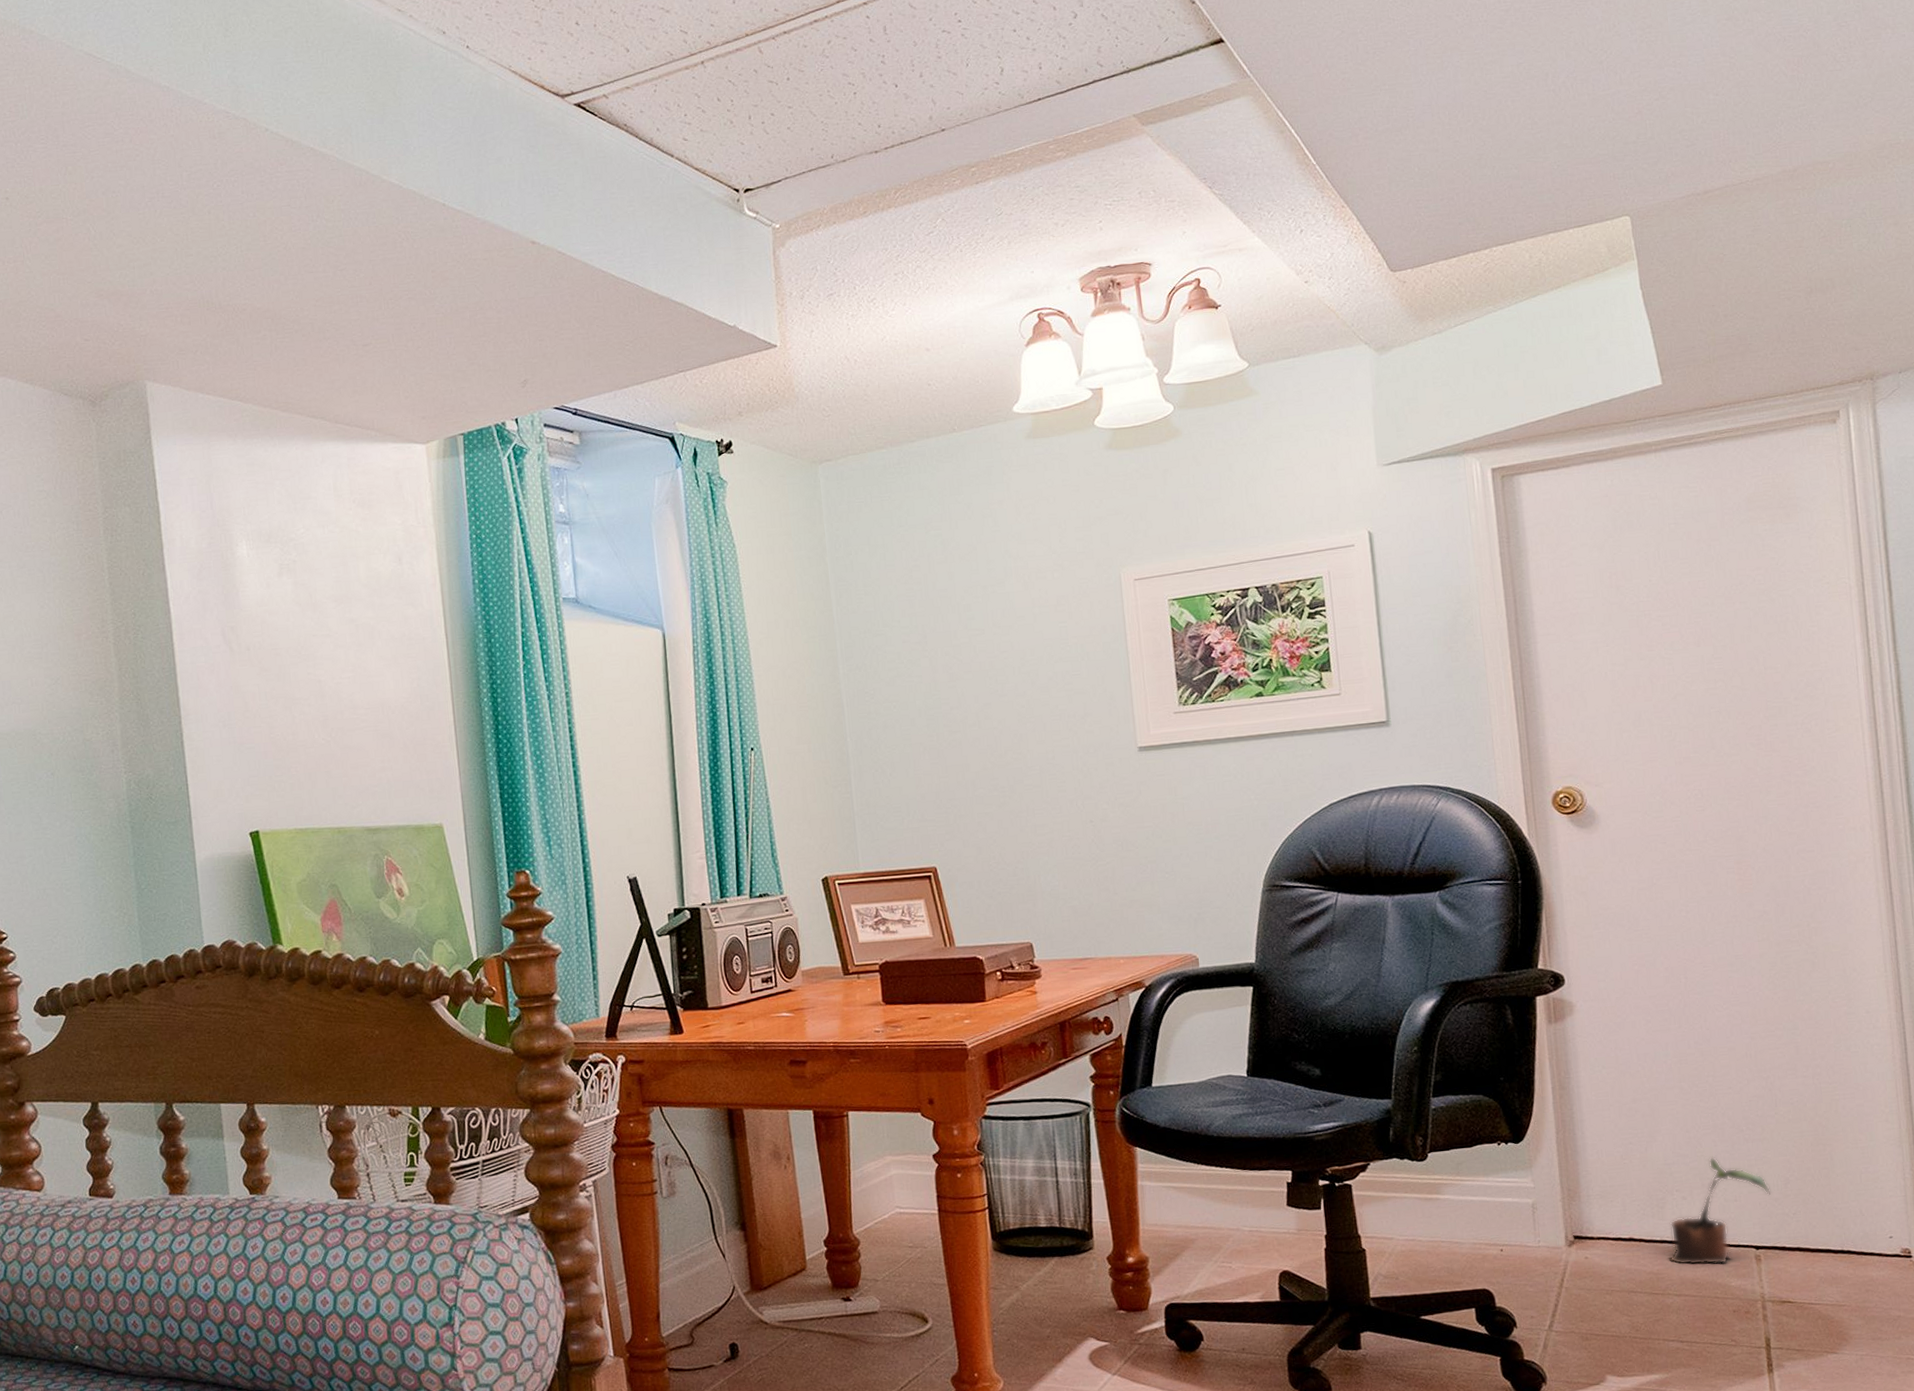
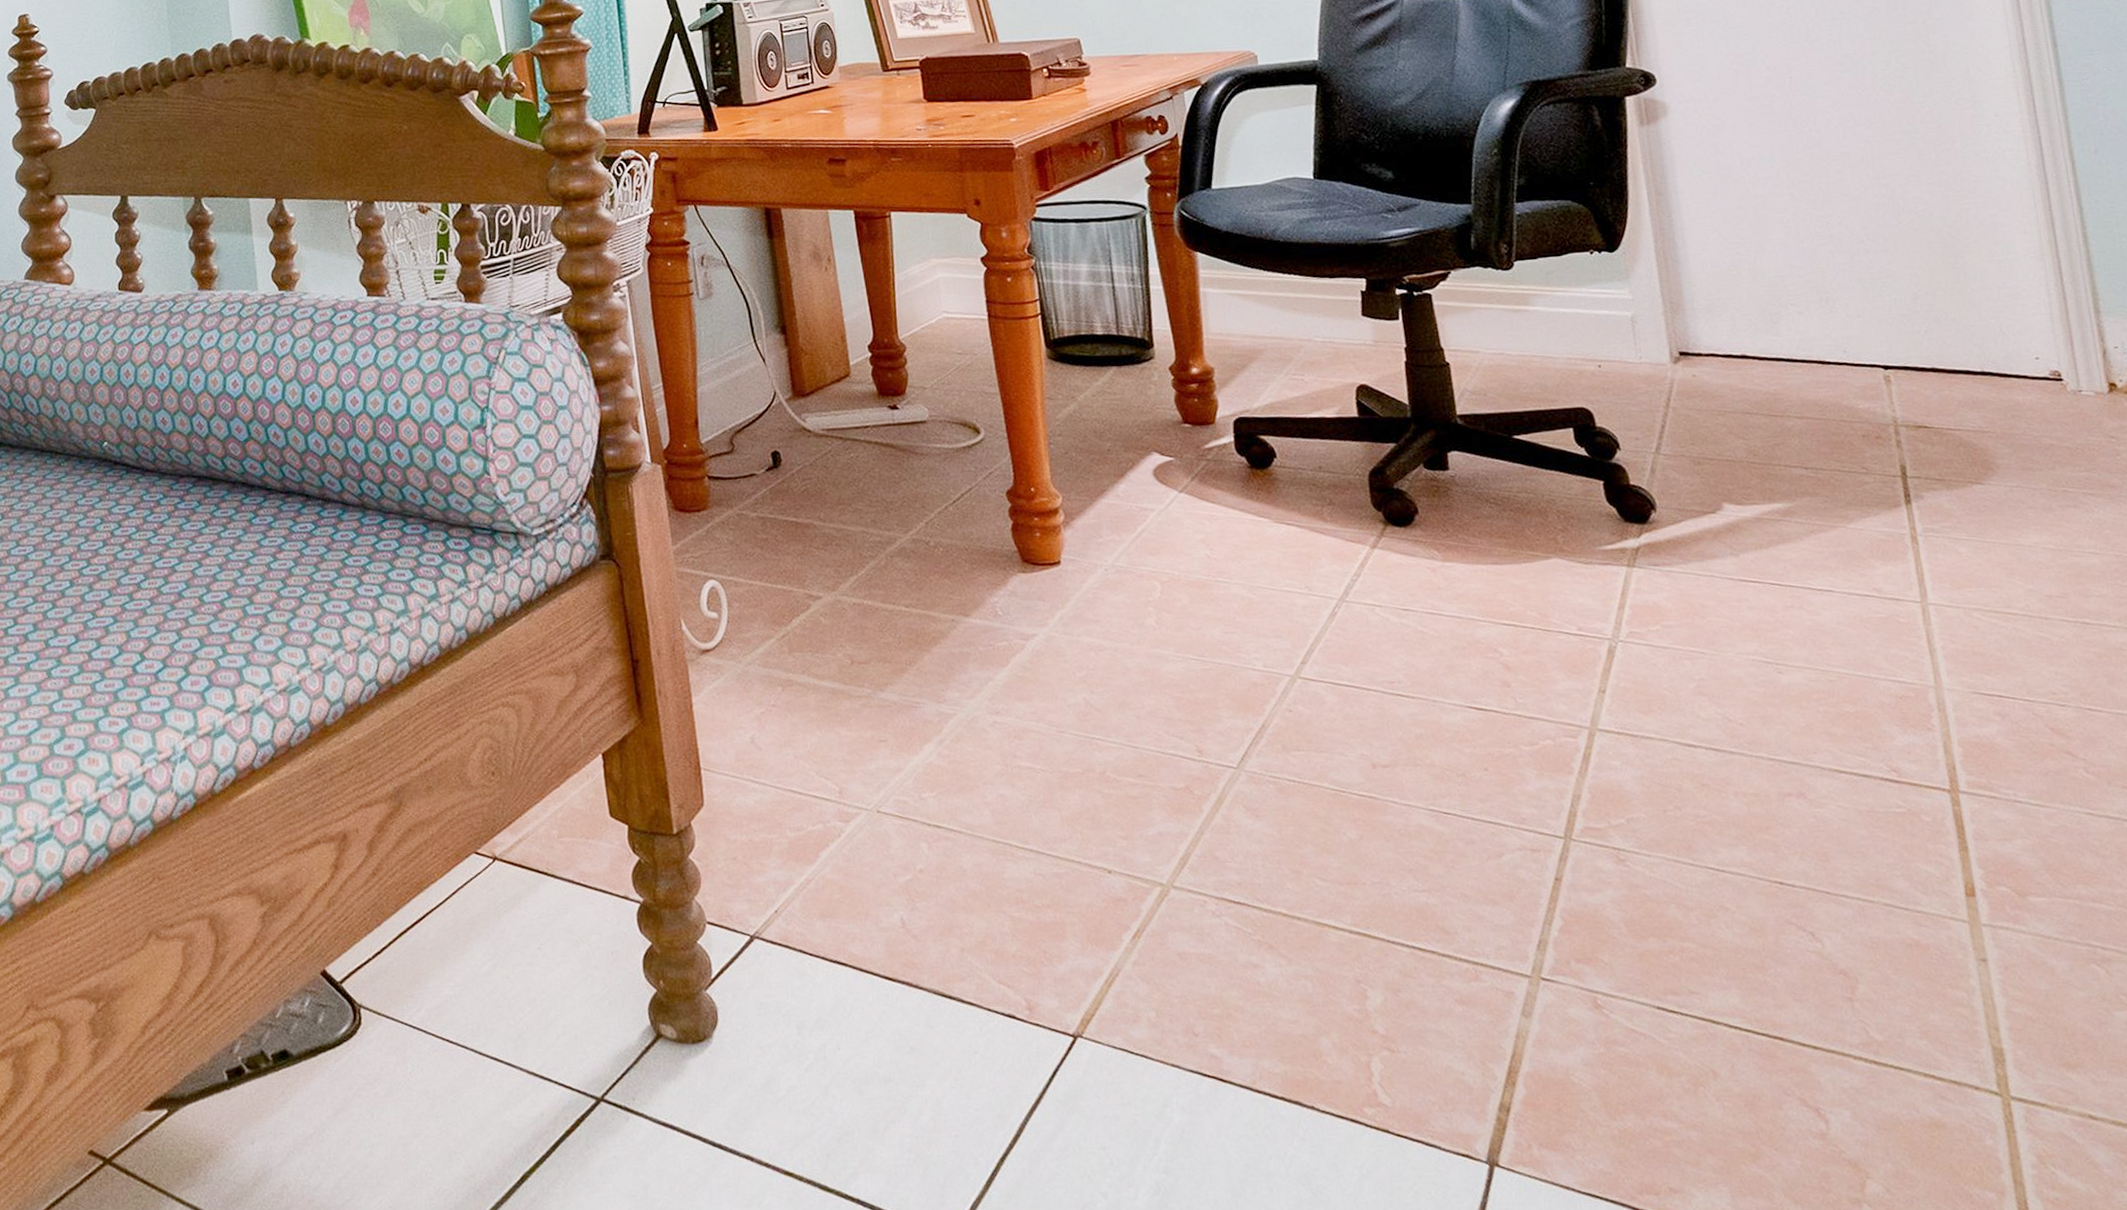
potted plant: present [1669,1157,1771,1266] -> none [1786,269,1898,386]

